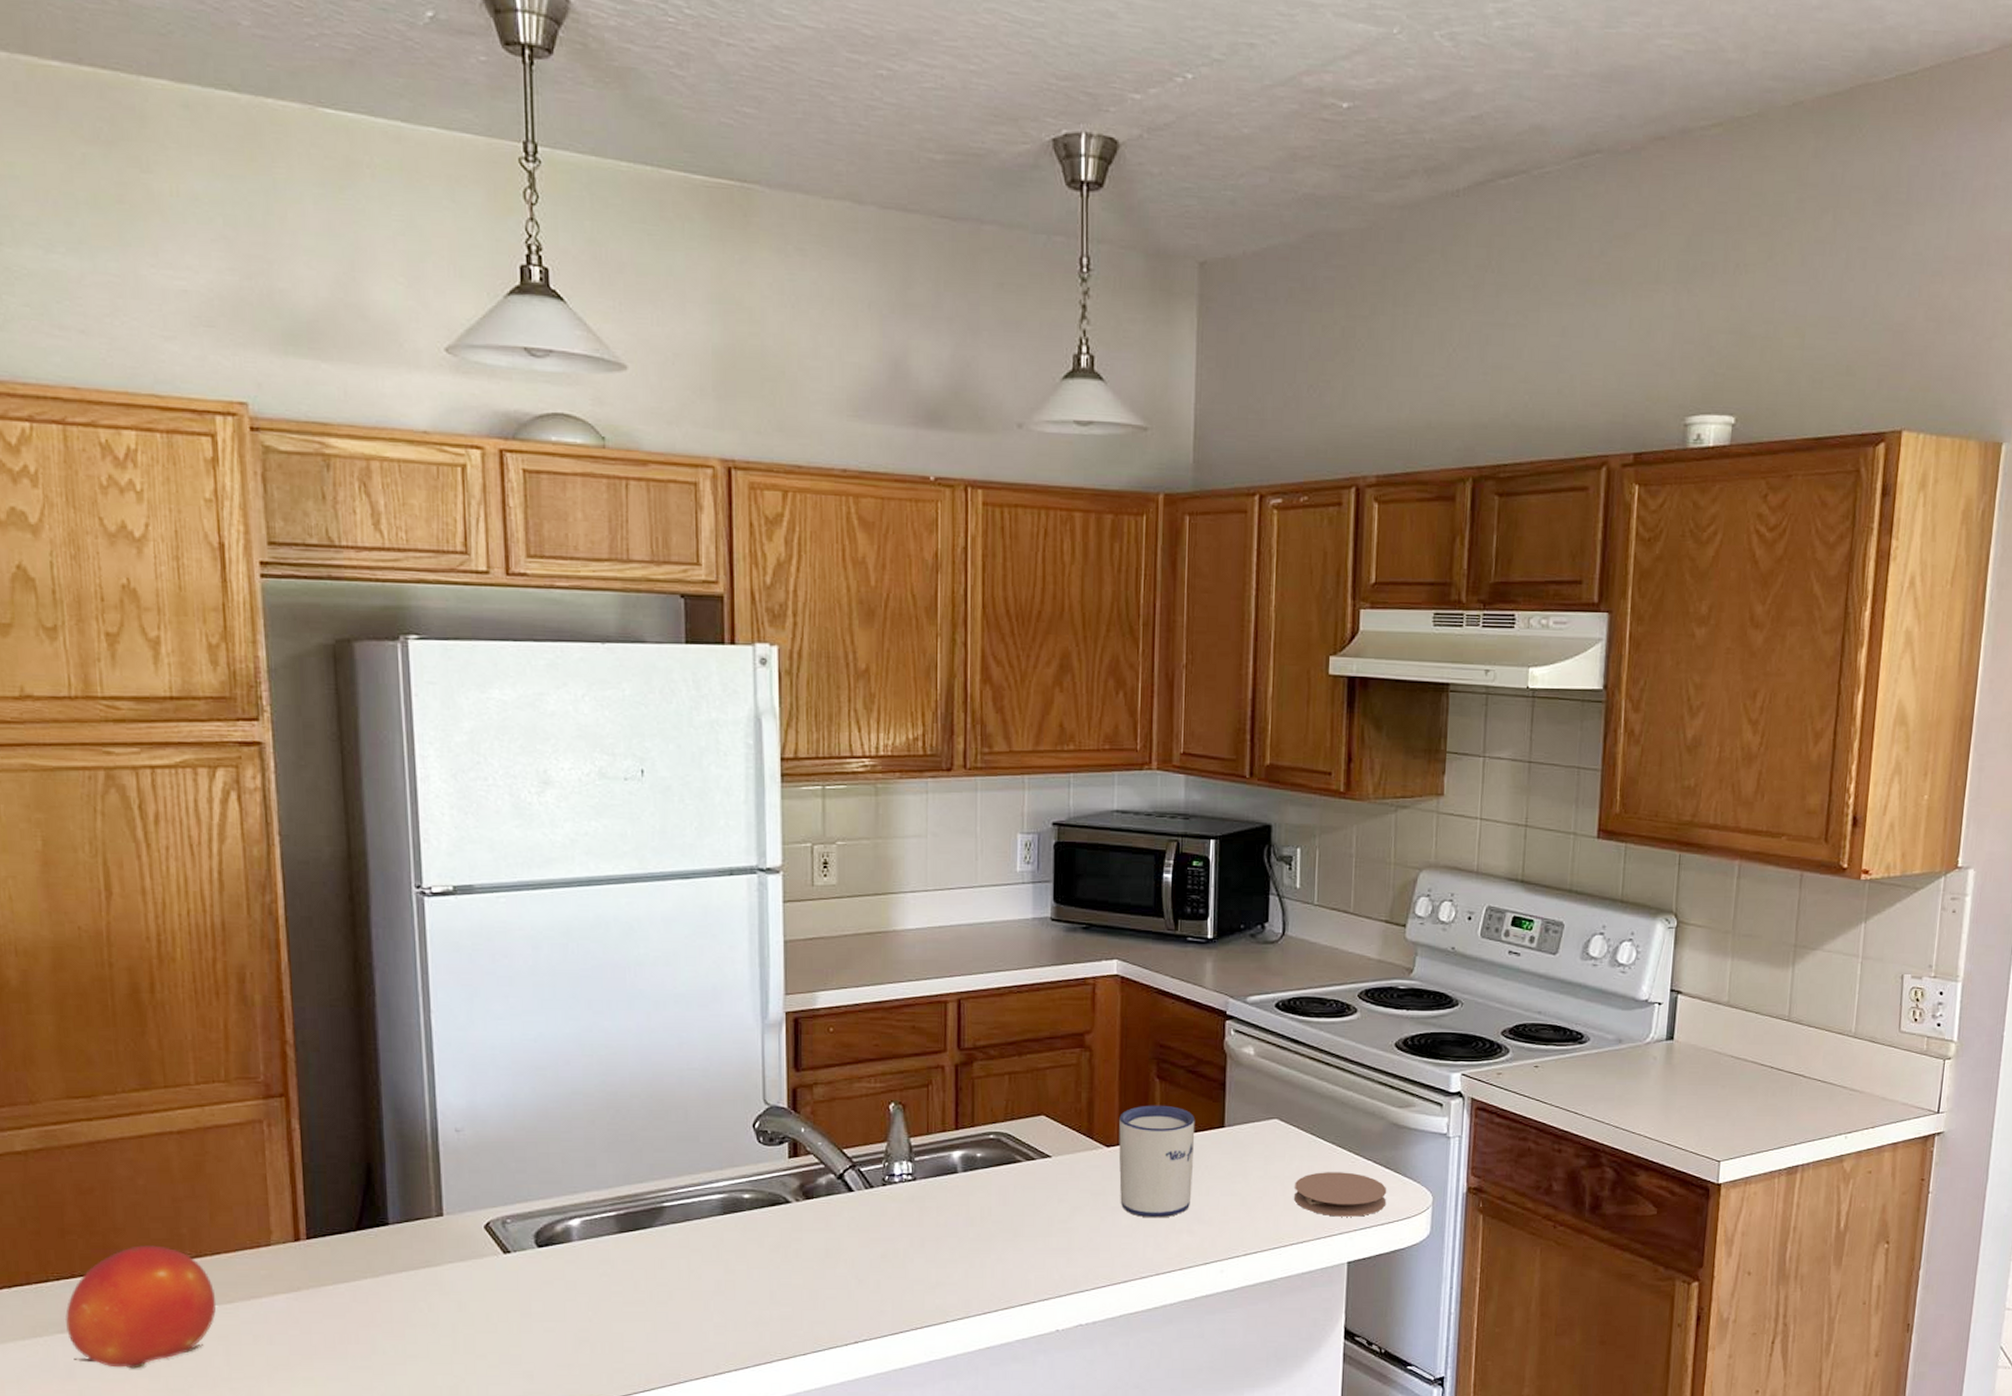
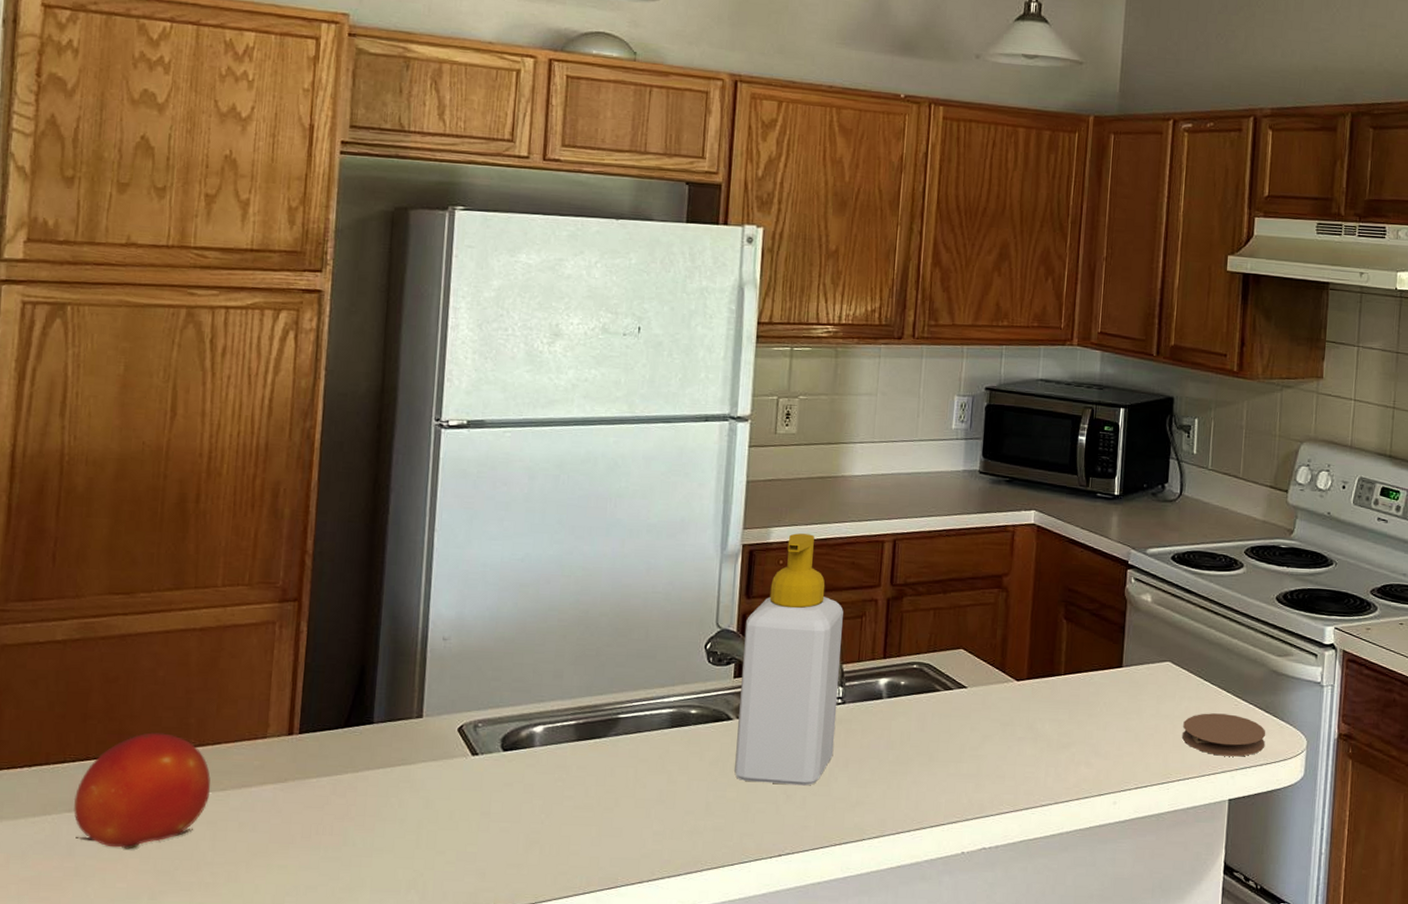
soap bottle: none [796,997,907,1269] -> present [734,533,843,786]
mug: present [1119,1105,1196,1218] -> none [1026,643,1097,750]

